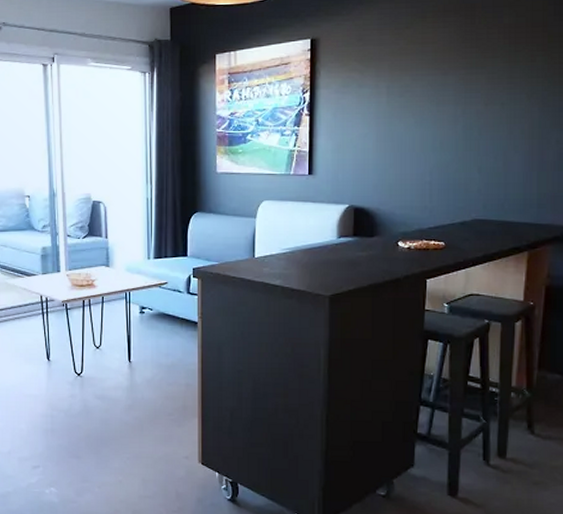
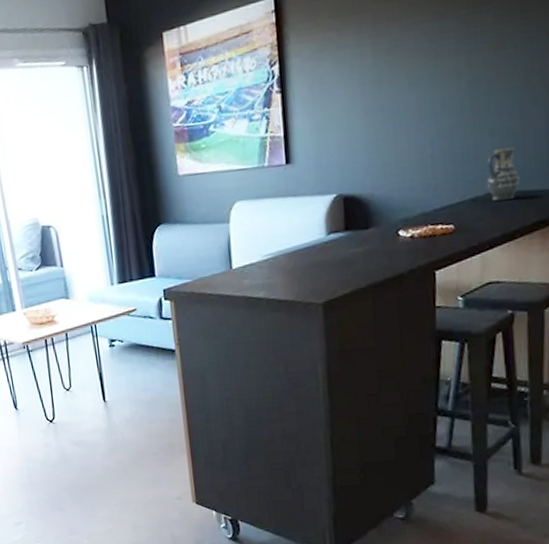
vase: none [473,184,500,228] -> present [486,147,520,201]

